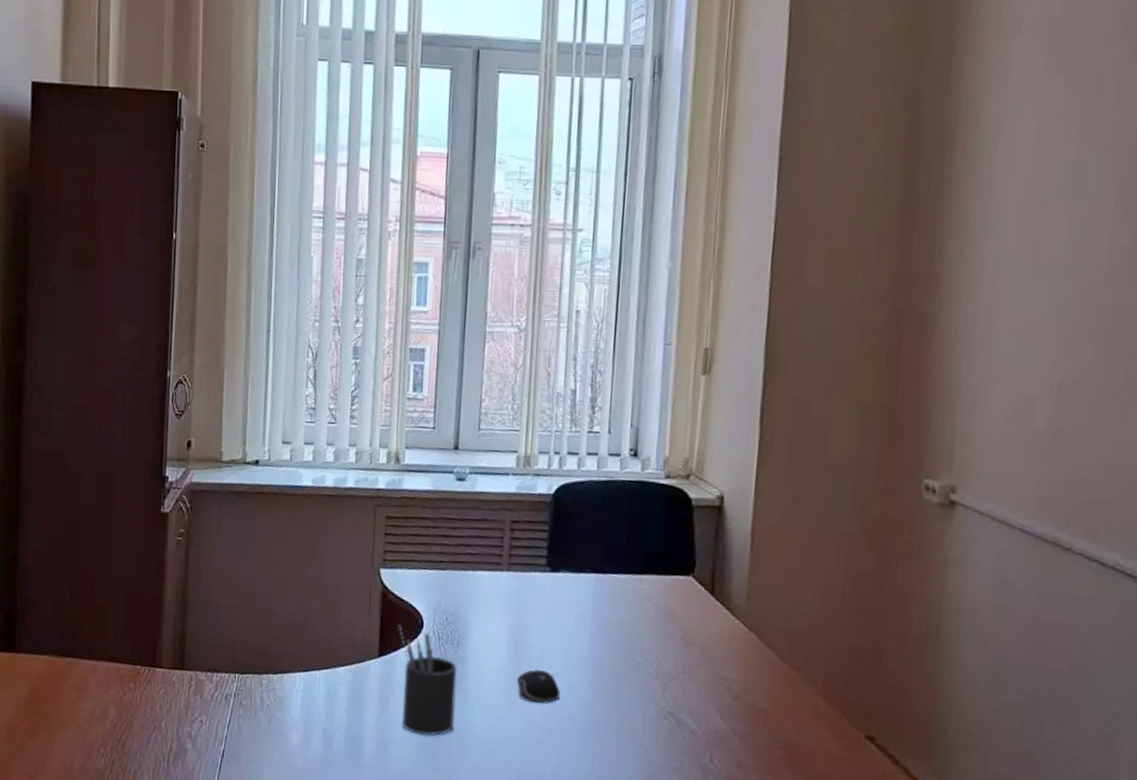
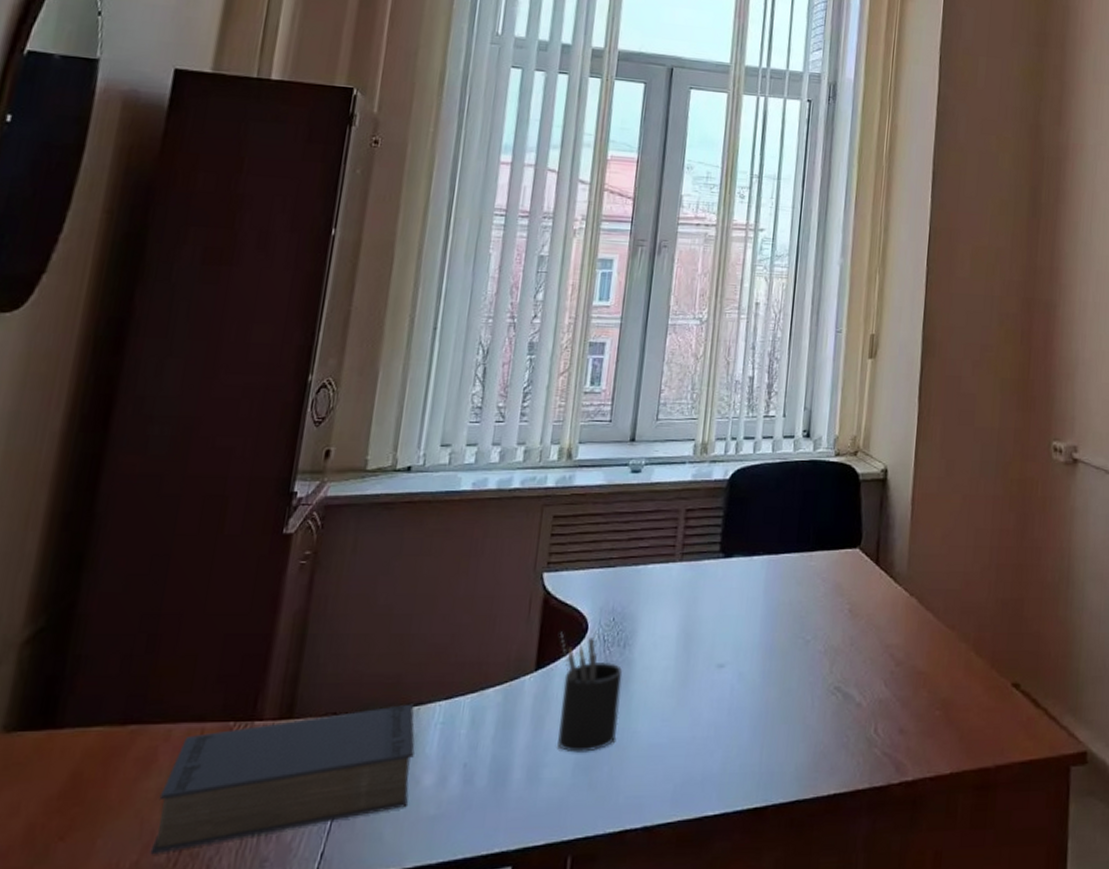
book: none [92,671,282,761] -> present [150,703,415,855]
computer mouse: present [517,669,560,704] -> none [686,662,730,698]

